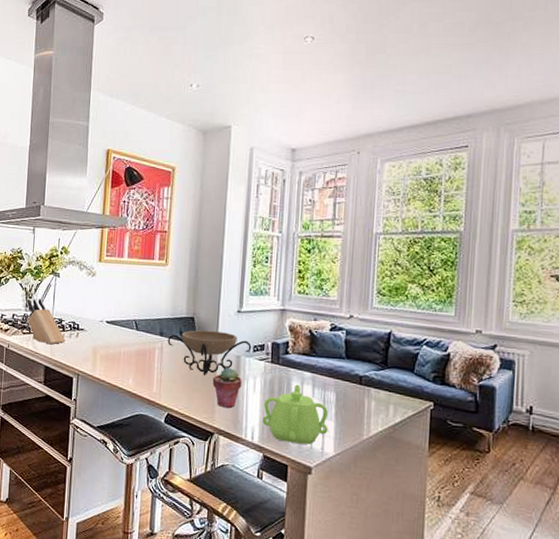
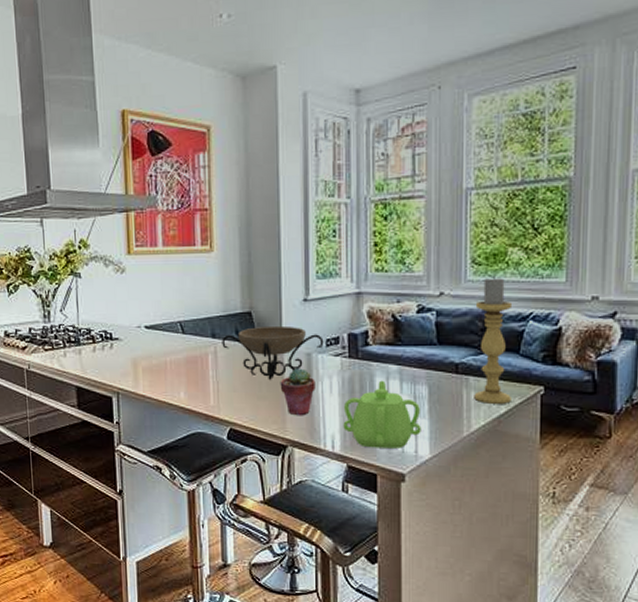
knife block: present [27,298,66,345] -> none [45,306,99,361]
candle holder: none [374,305,409,415] -> present [474,275,511,404]

